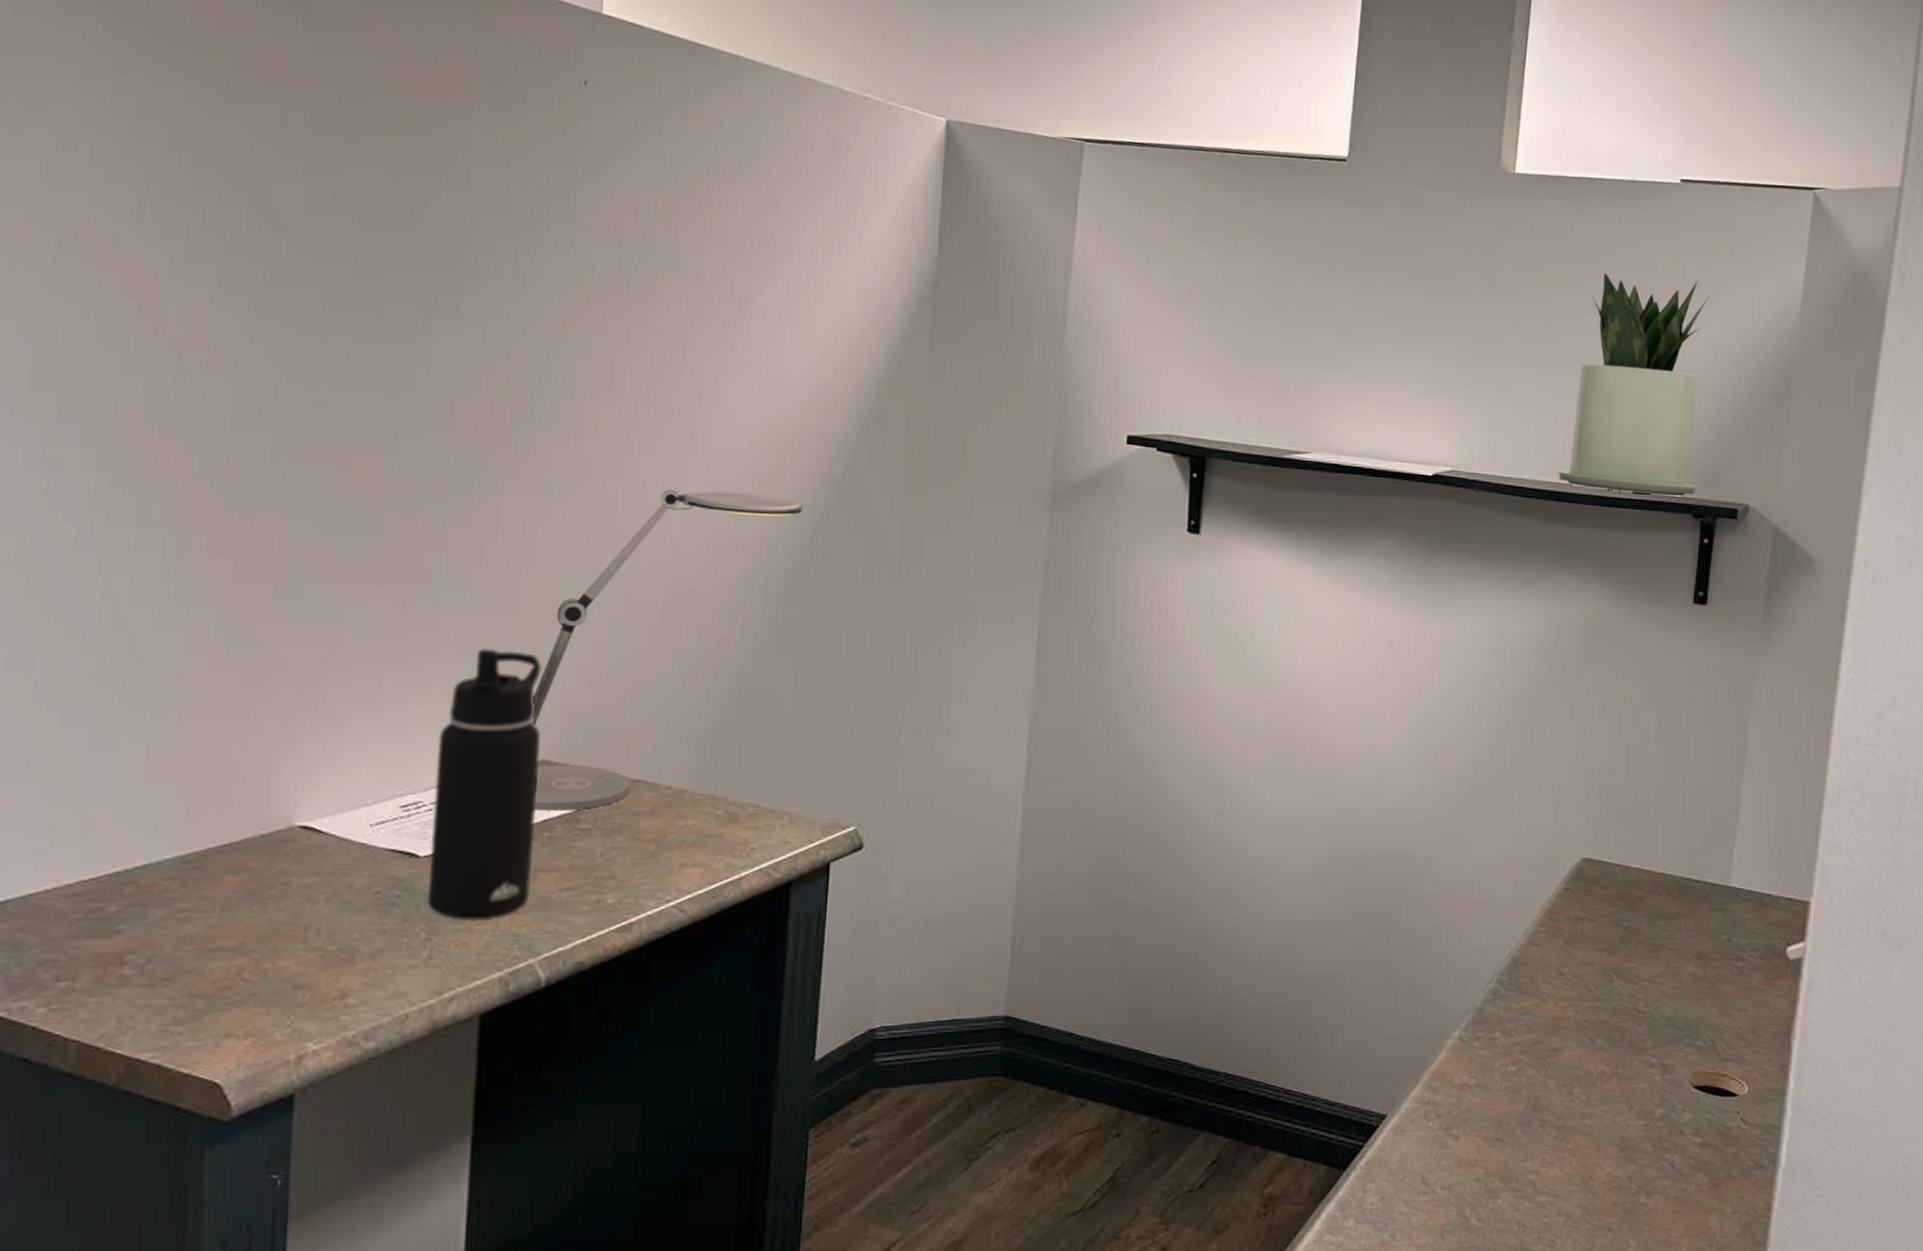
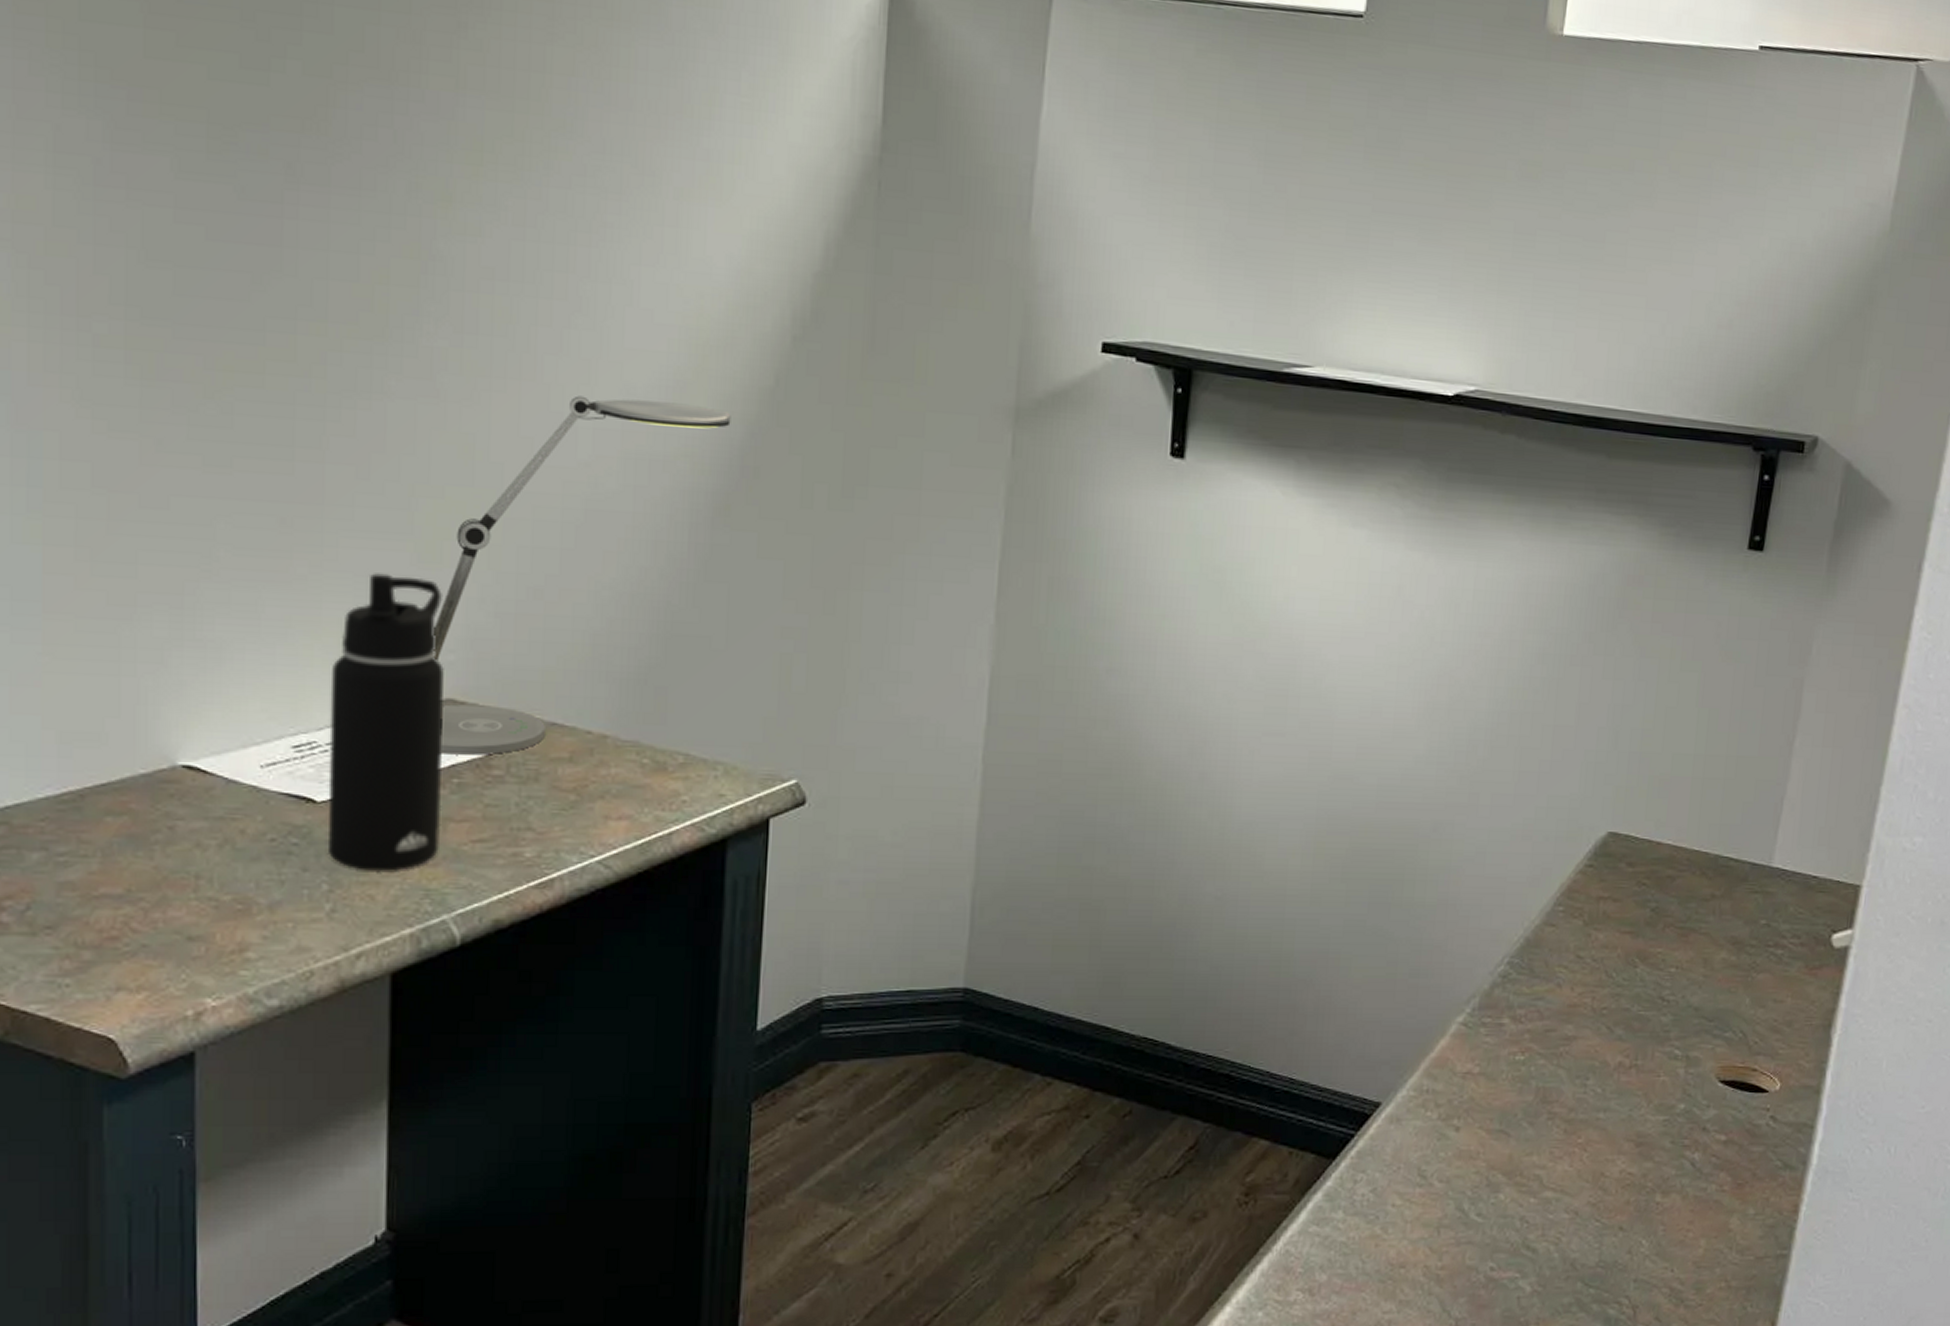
planter: present [1556,273,1709,497] -> none [1597,158,1785,426]

